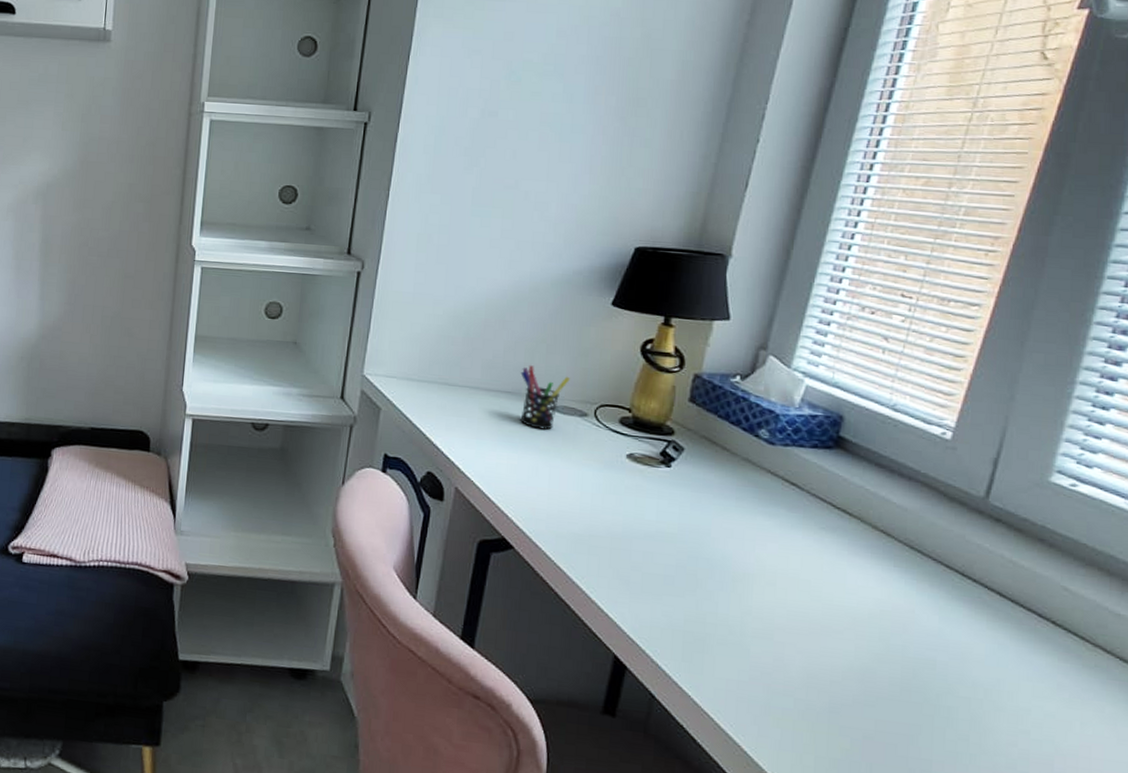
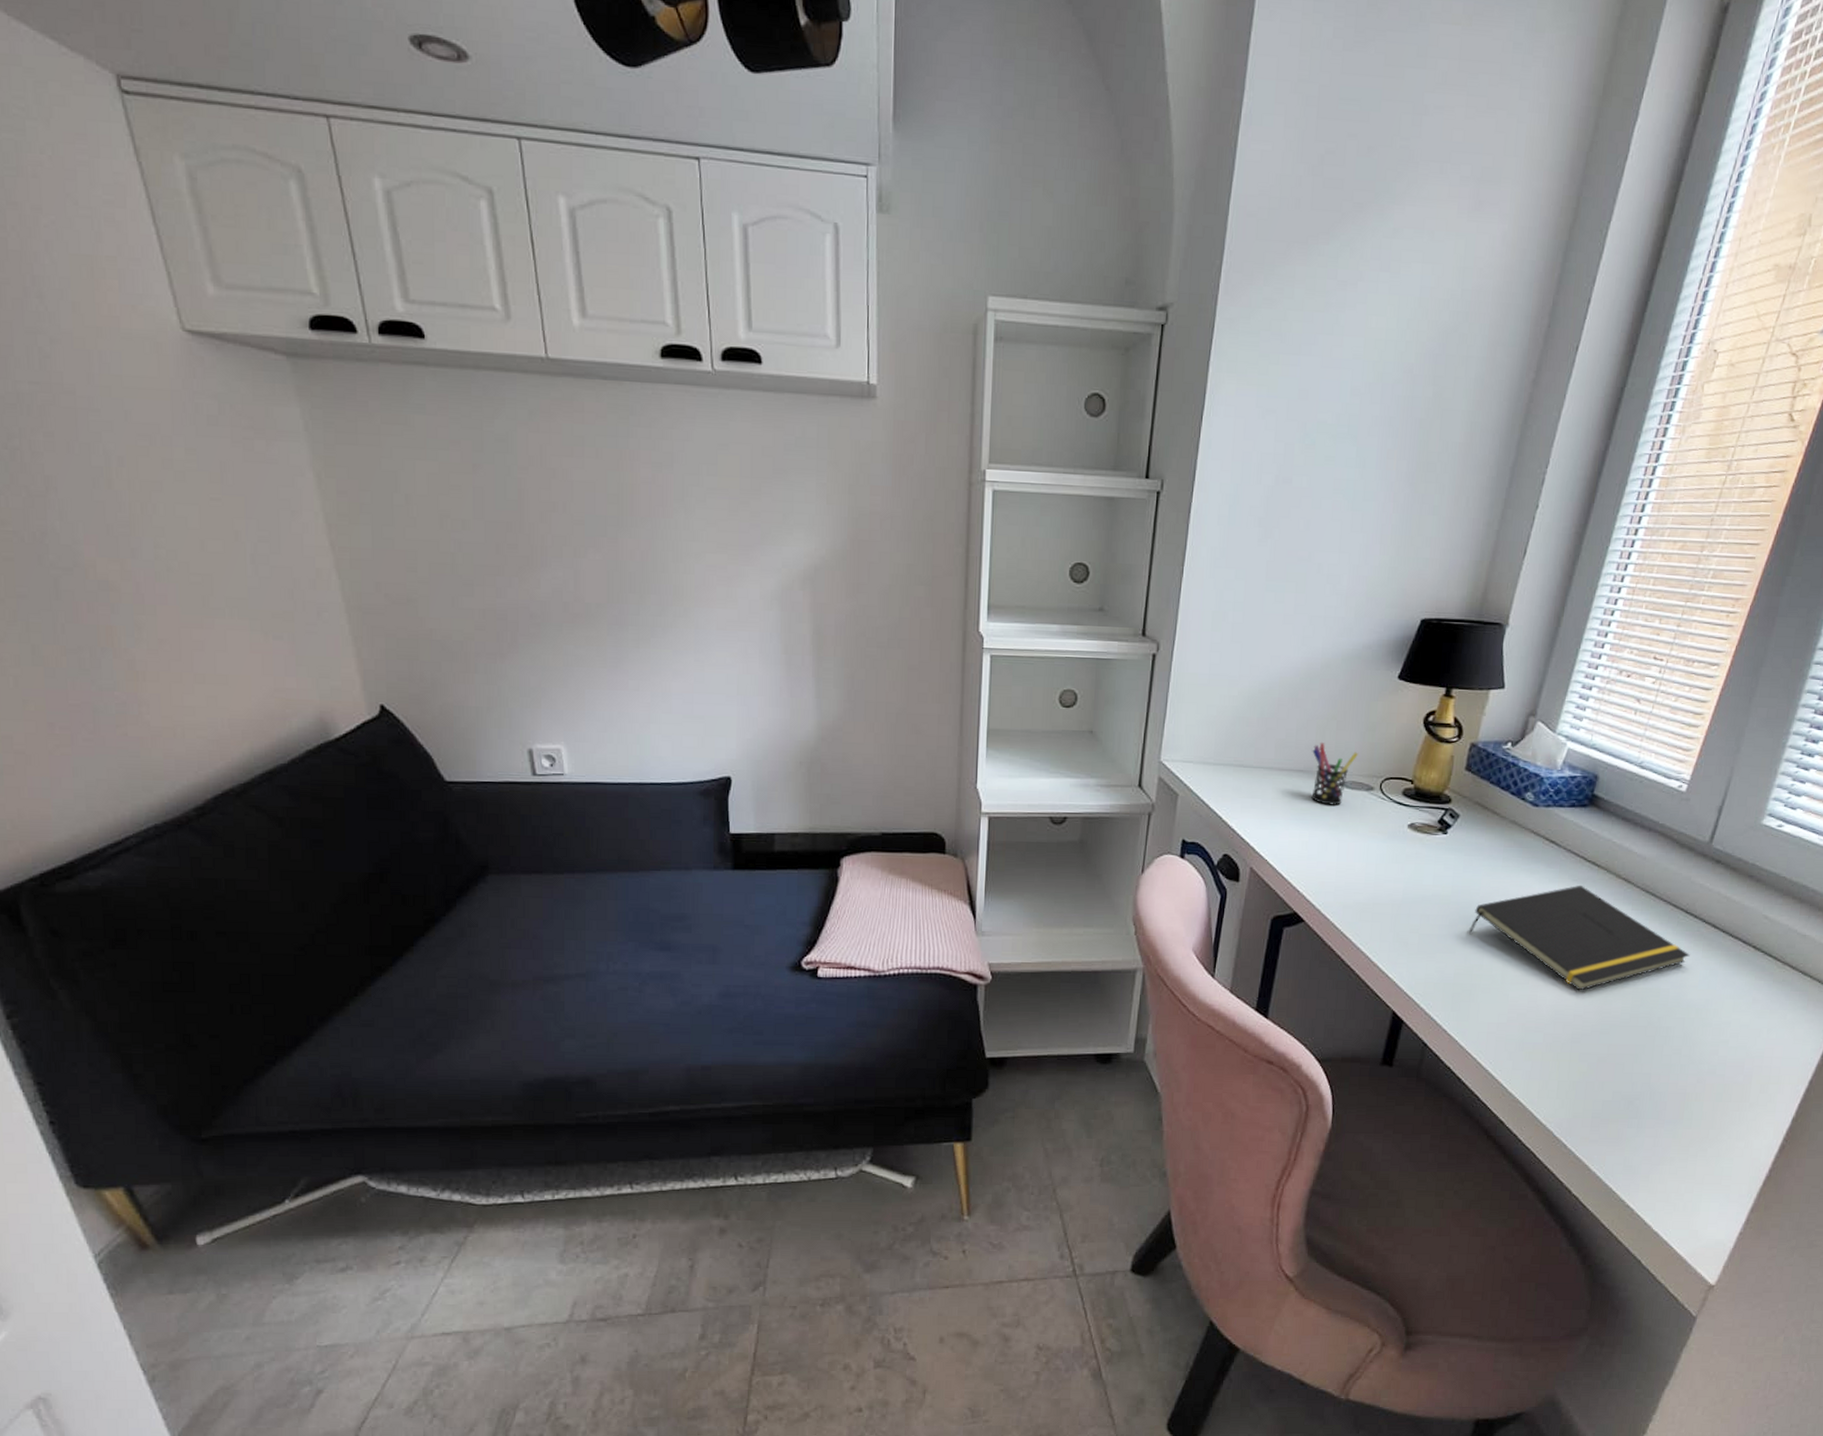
notepad: none [697,533,971,654] -> present [1467,884,1690,991]

